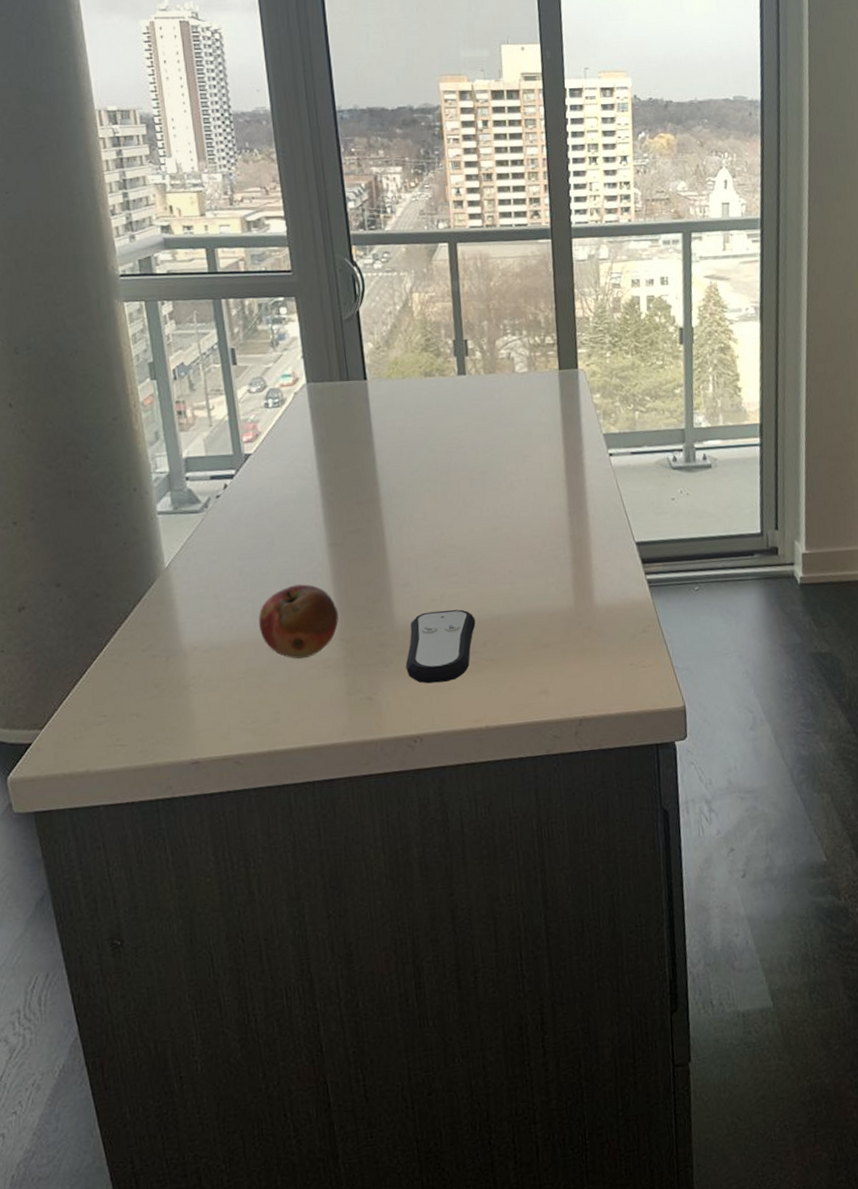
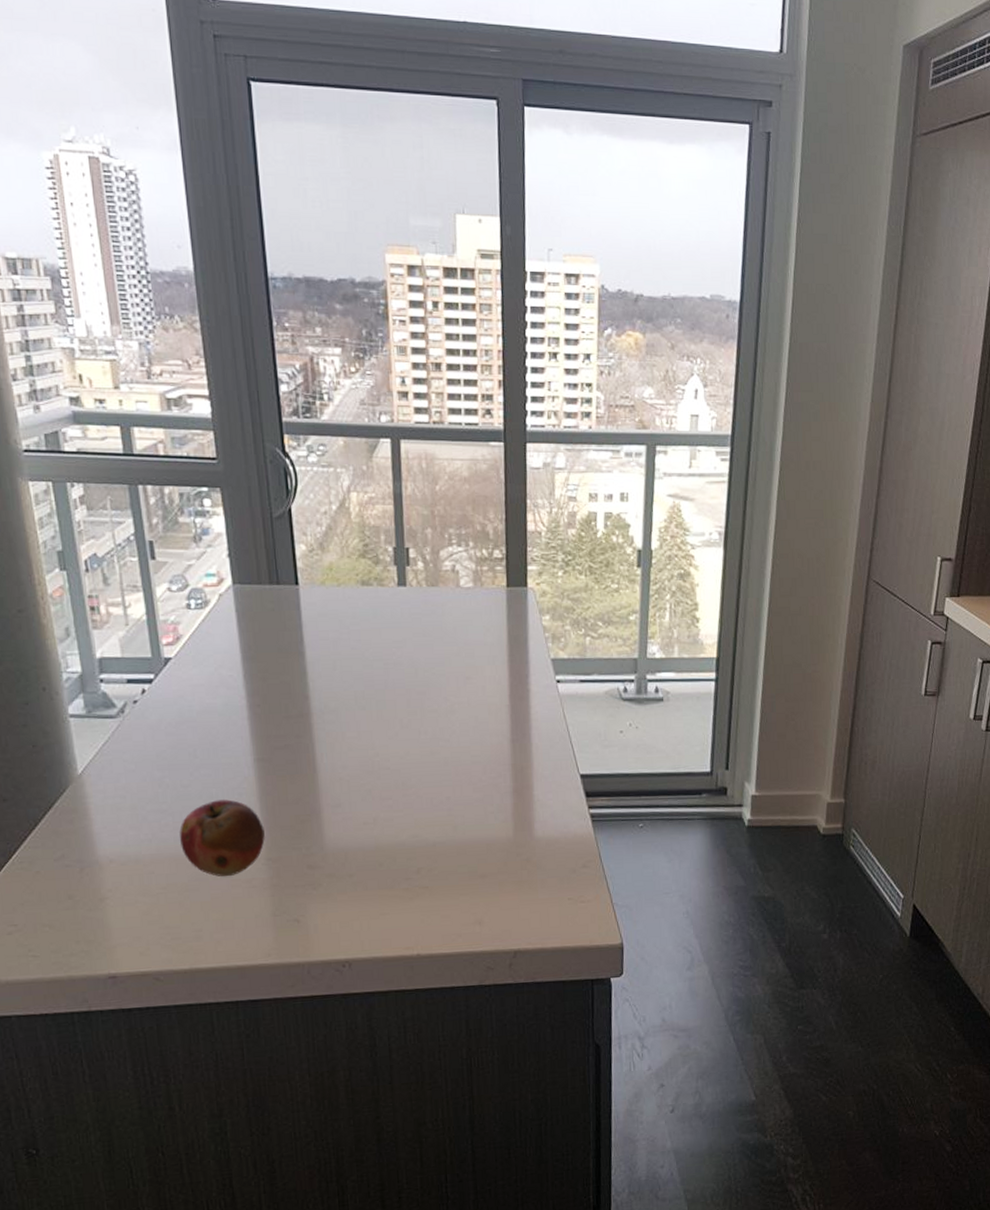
remote control: present [405,609,476,684] -> none [335,834,410,909]

